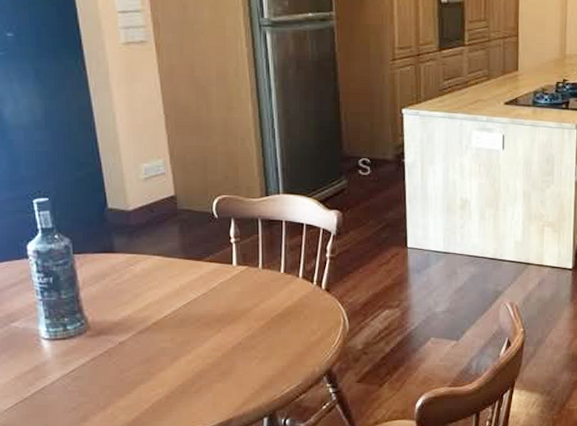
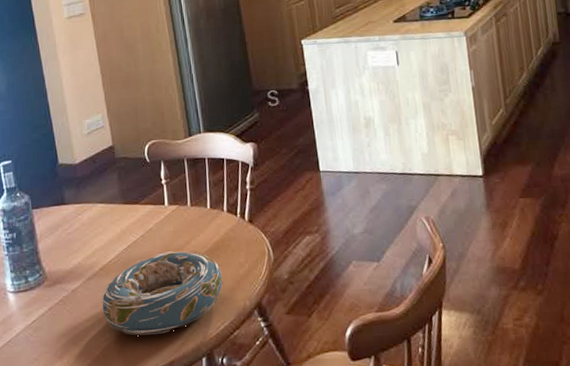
decorative bowl: none [153,312,292,392] -> present [100,250,223,336]

